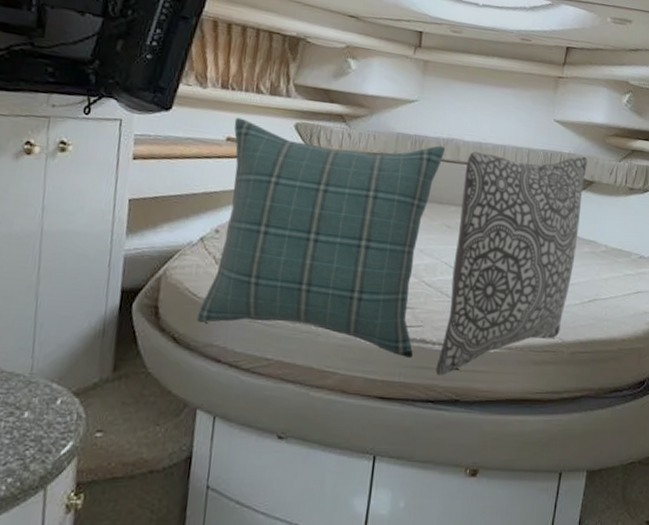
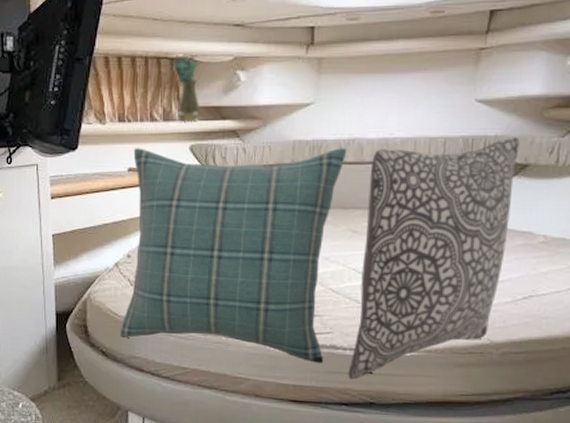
vase: none [284,33,309,101] -> present [172,55,199,123]

